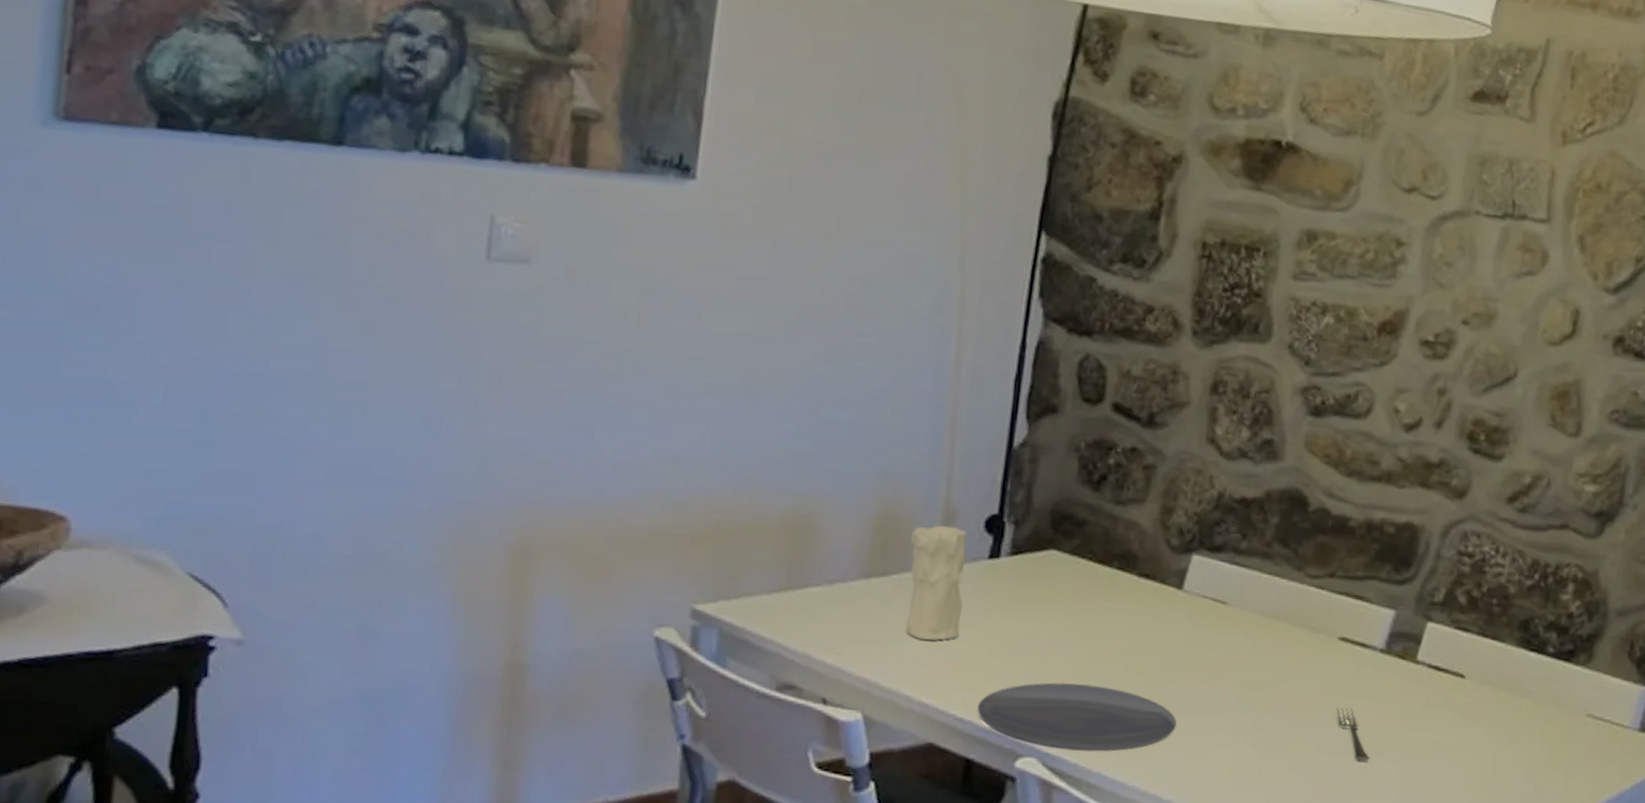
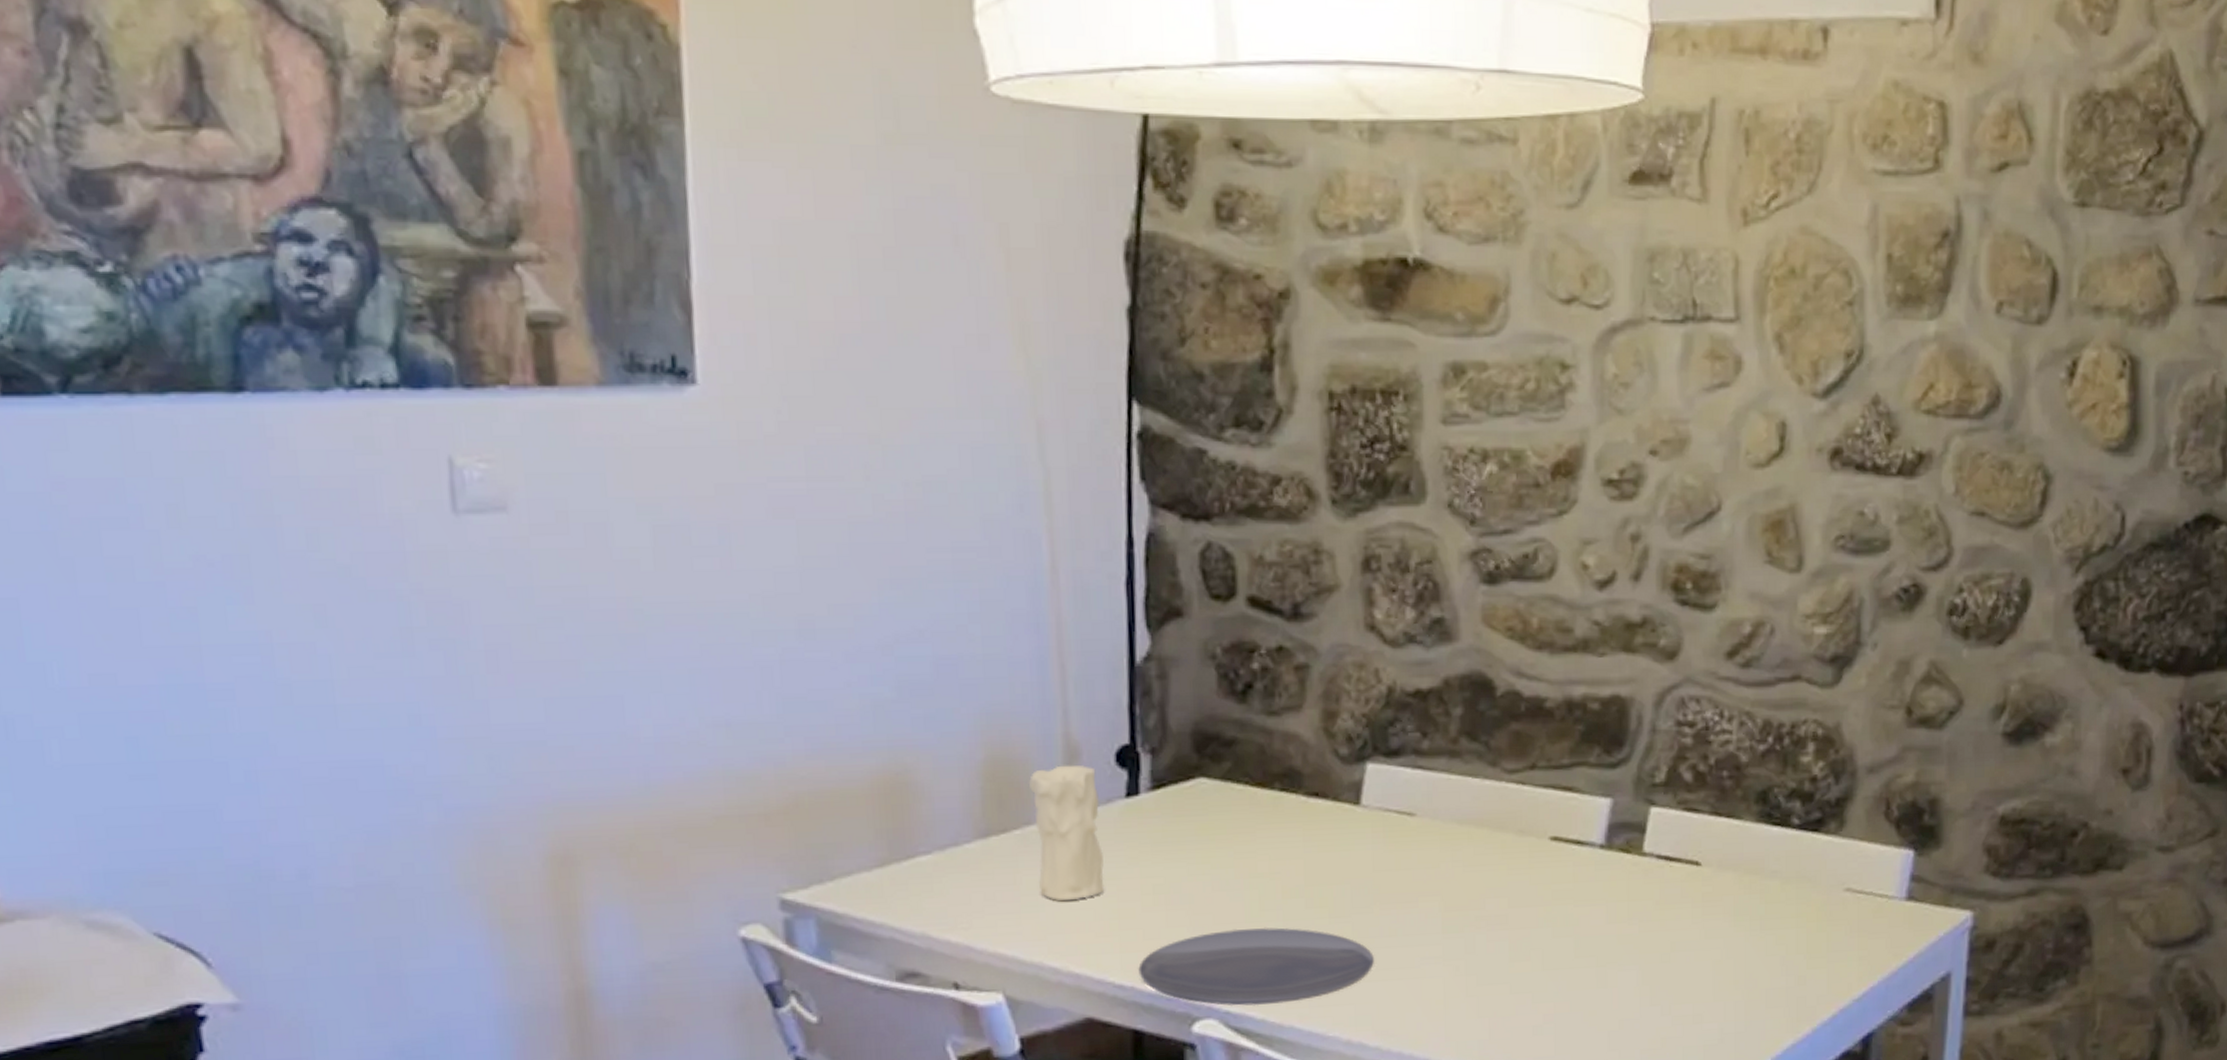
fork: present [1336,707,1370,761] -> none [1557,916,1603,974]

